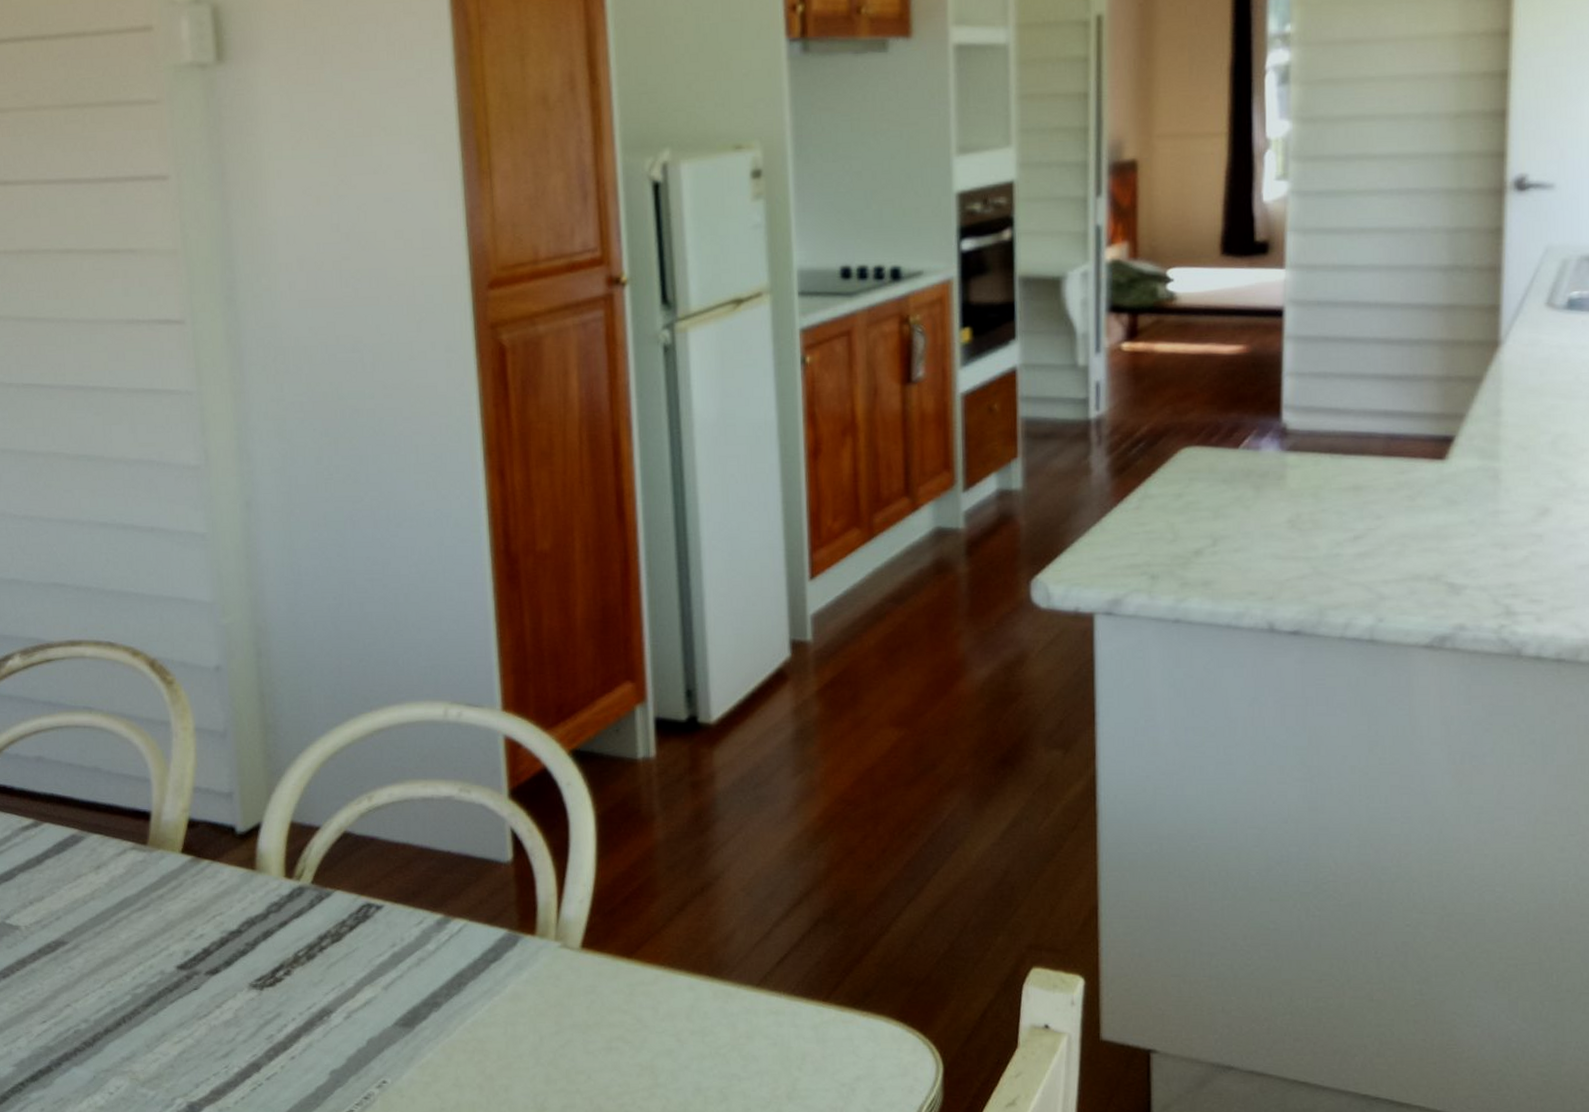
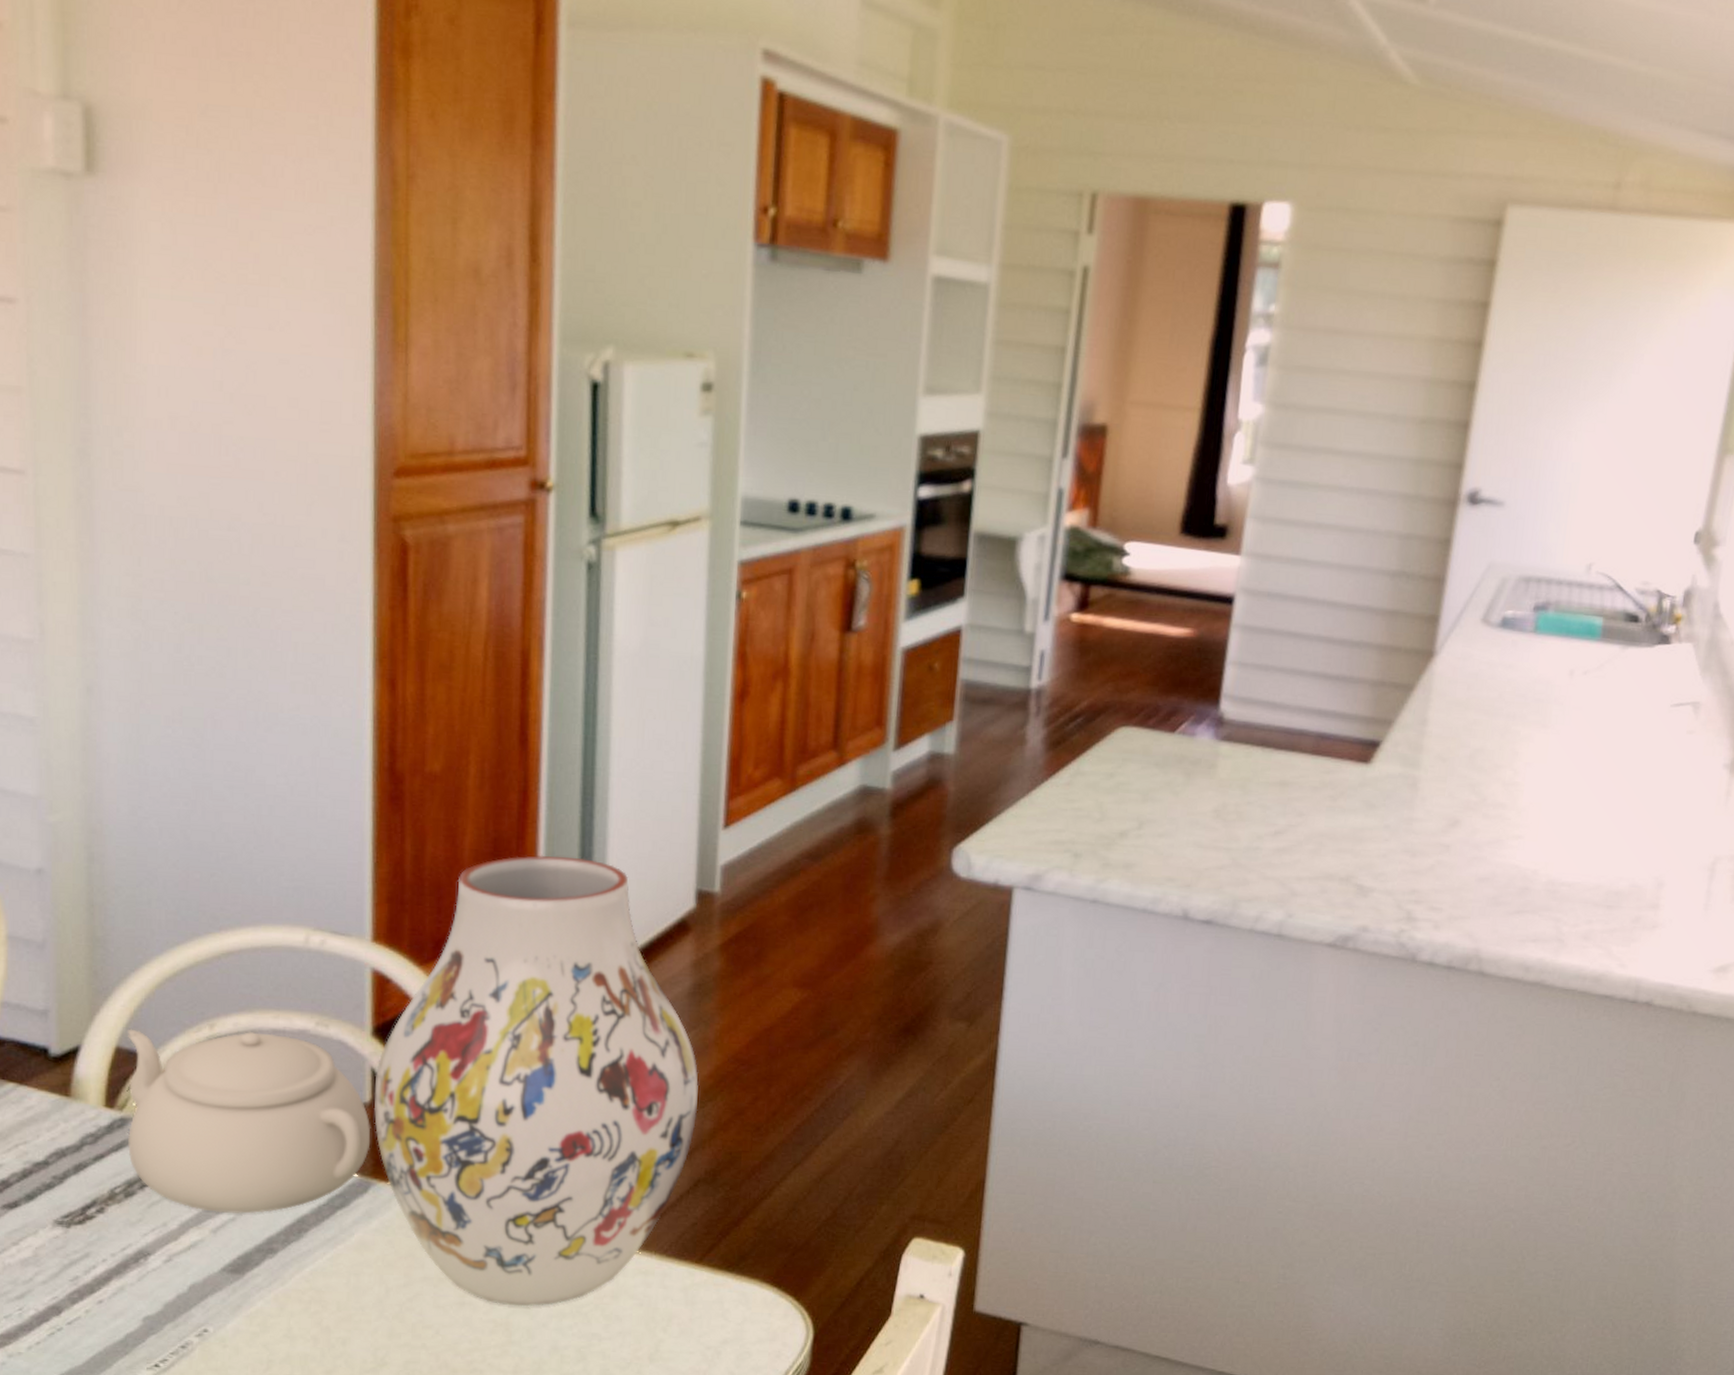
teapot: none [299,800,516,971] -> present [126,1029,371,1214]
vase: none [514,618,811,1050] -> present [374,855,699,1307]

